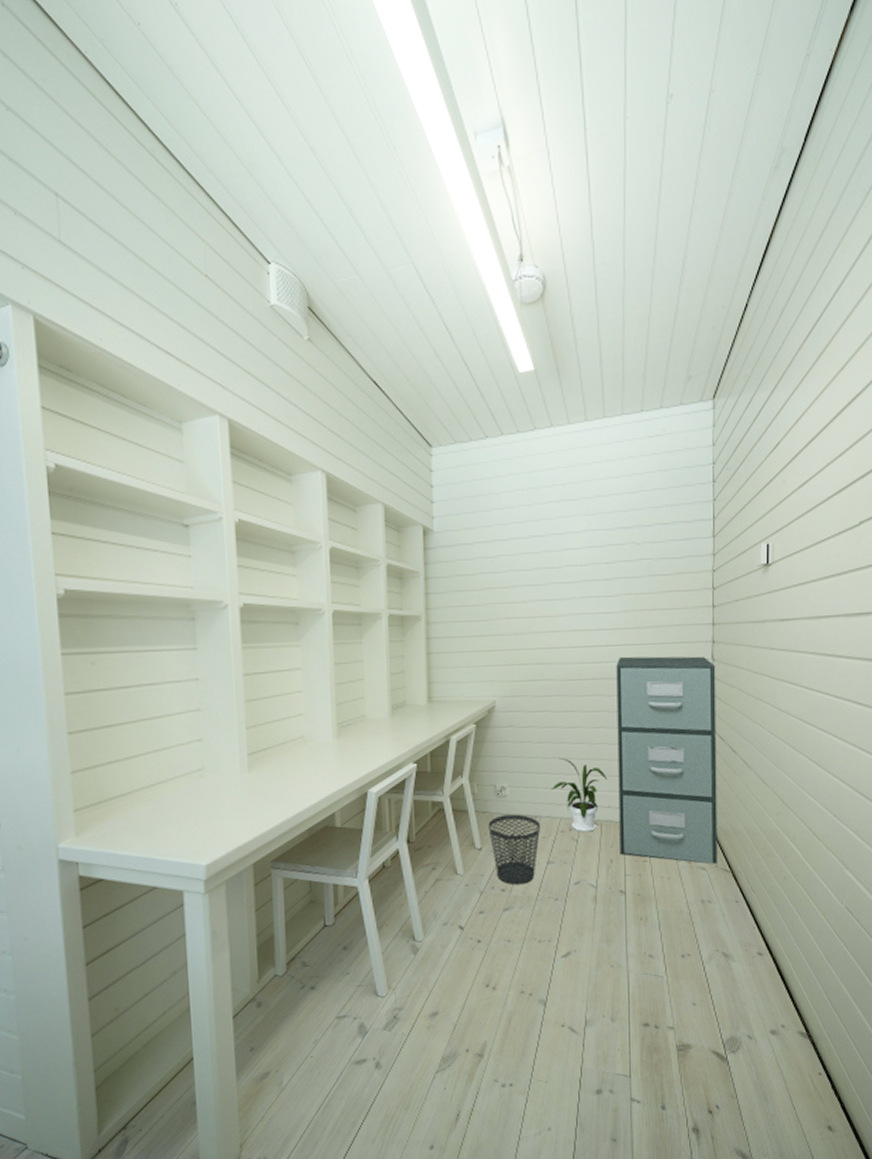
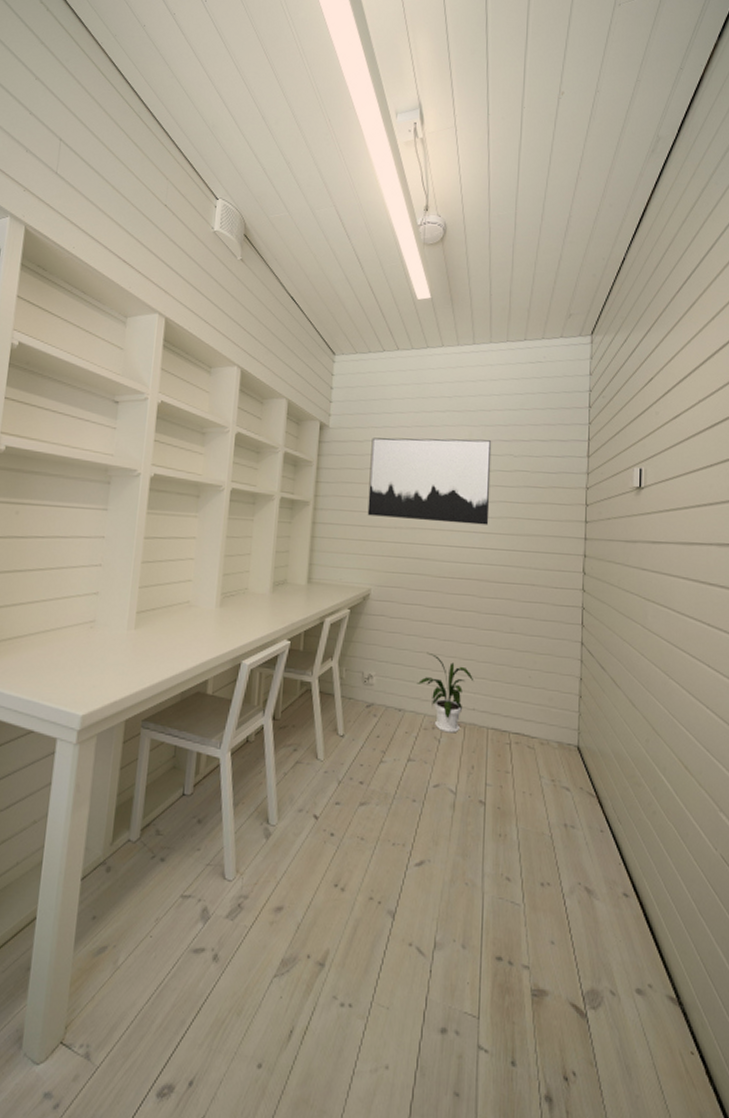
wall art: none [482,529,614,624] -> present [367,437,492,525]
wastebasket: present [488,814,540,885] -> none [352,703,403,780]
filing cabinet: present [616,656,718,864] -> none [482,560,587,786]

